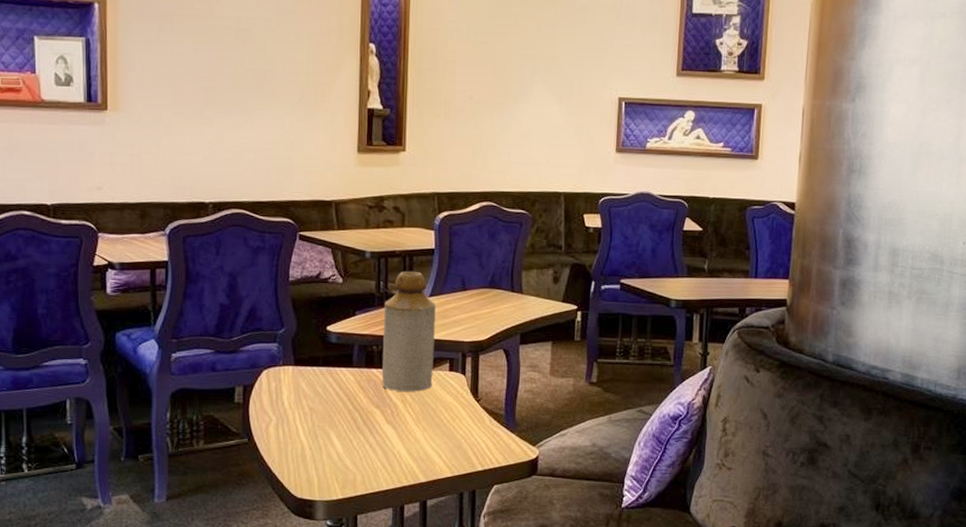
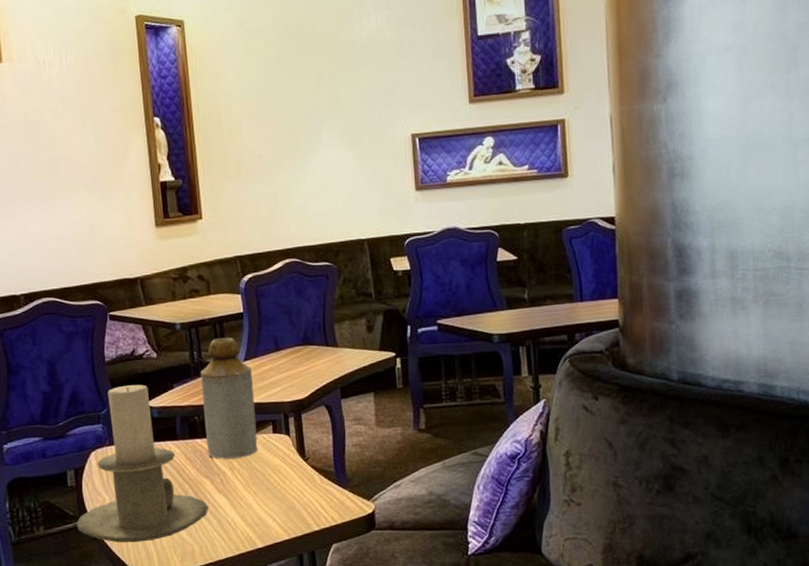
candle holder: none [238,307,377,466] -> present [76,384,209,543]

